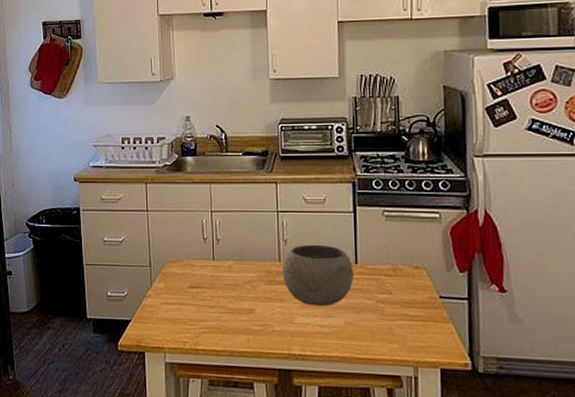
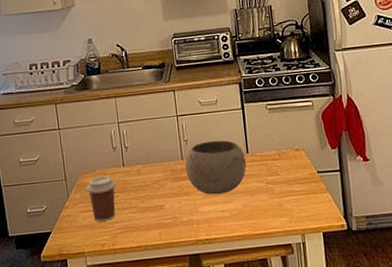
coffee cup: none [171,267,204,318] -> present [86,175,116,222]

